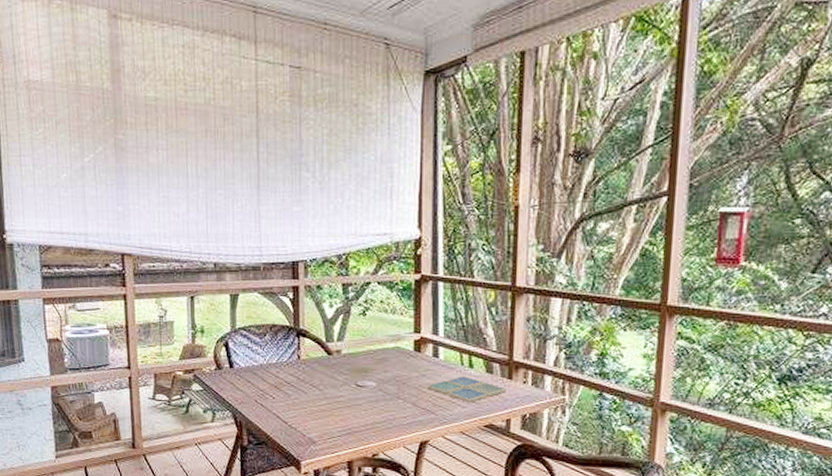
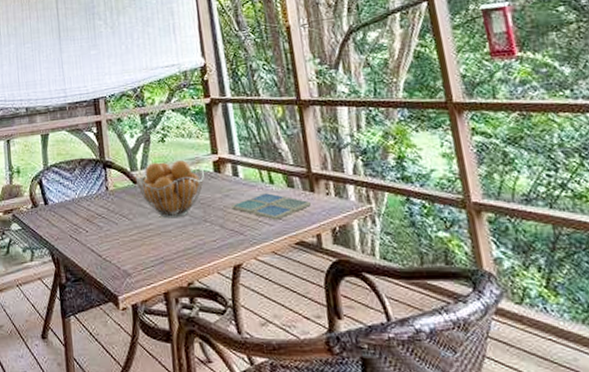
fruit basket: none [330,336,403,393] -> present [135,160,204,219]

